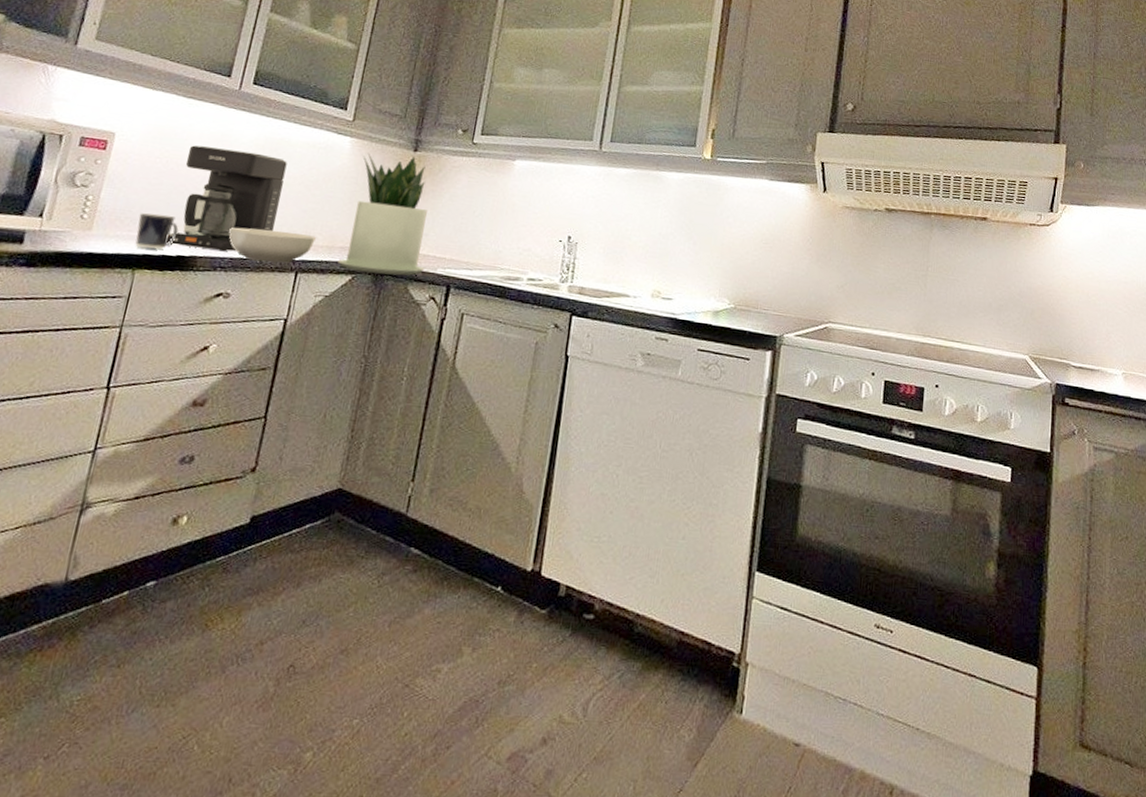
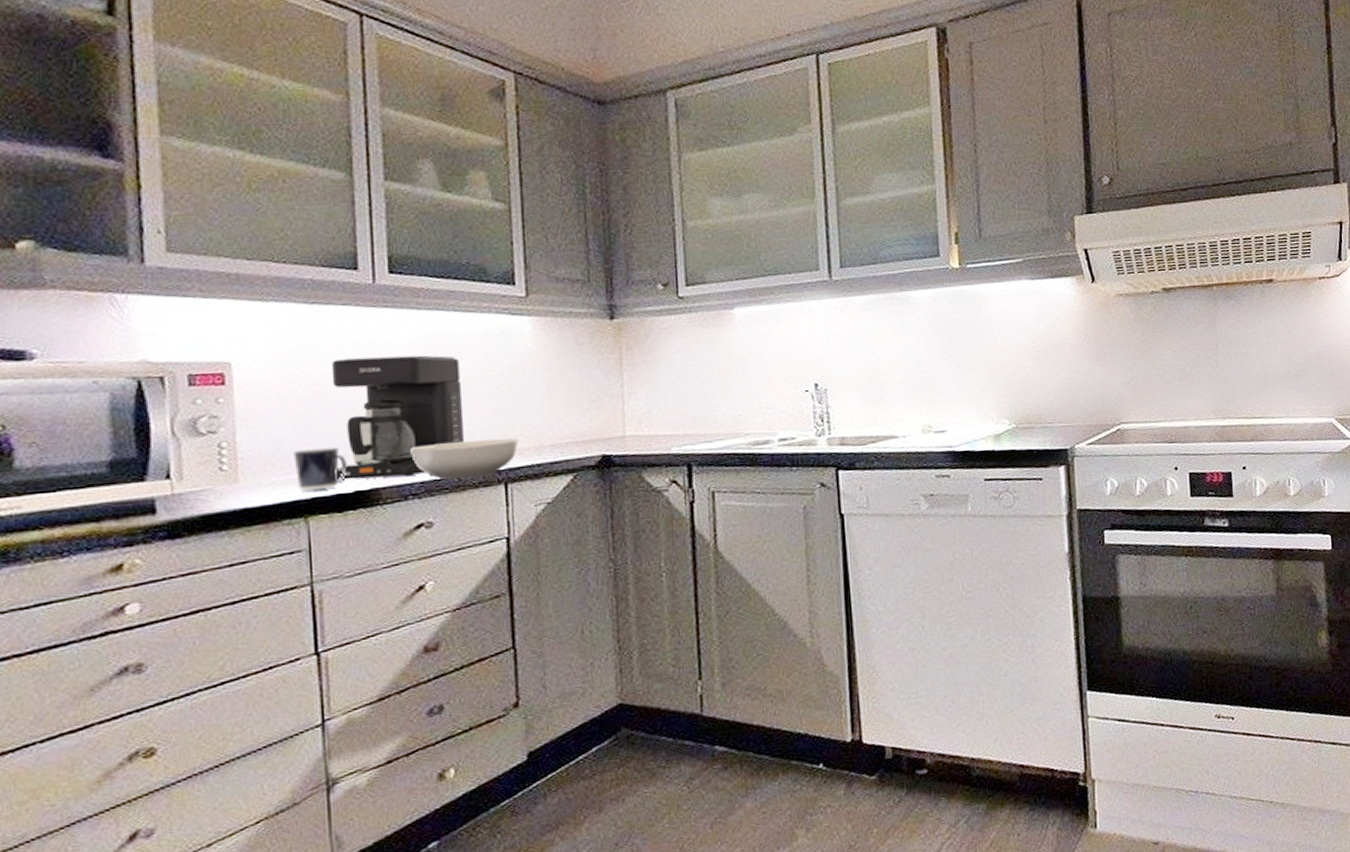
planter: present [338,152,428,276] -> none [550,326,657,469]

